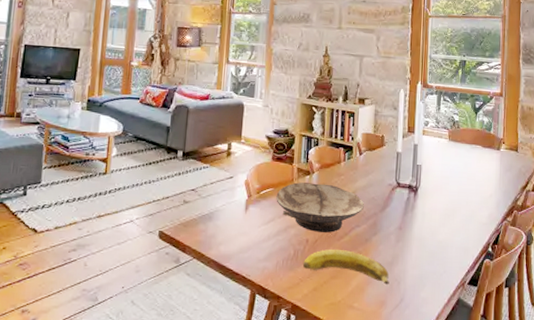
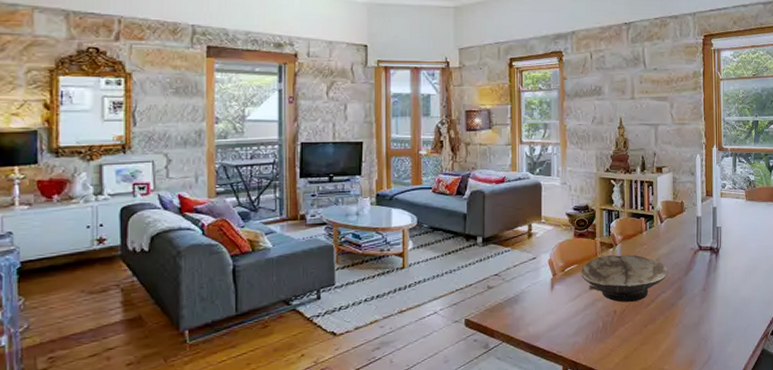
banana: present [303,249,389,285] -> none [613,316,697,345]

